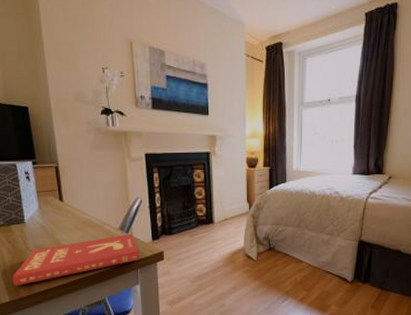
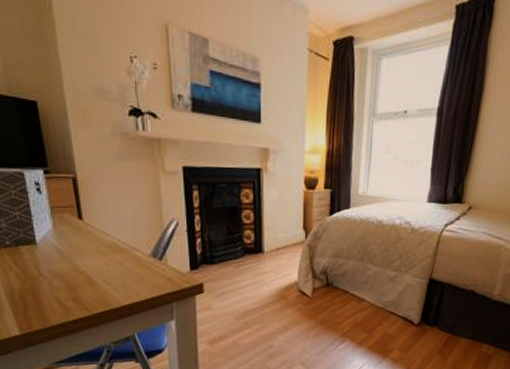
book: present [12,234,140,287] -> none [22,262,175,318]

